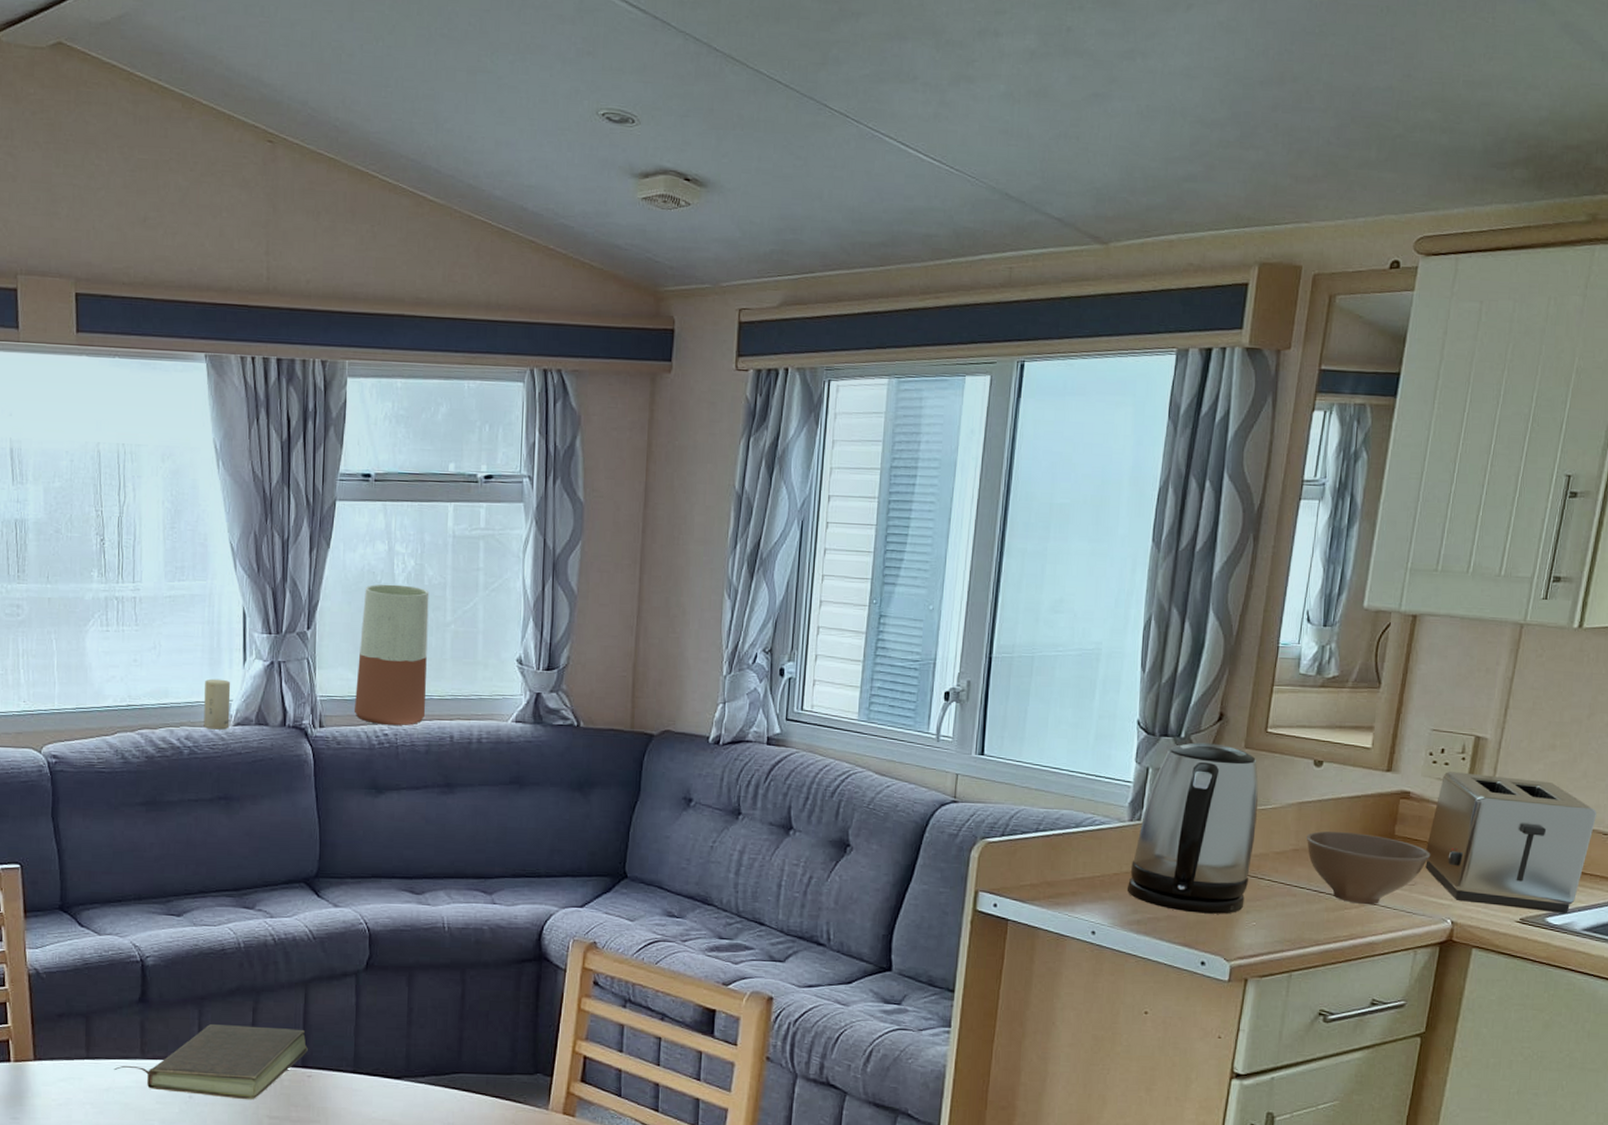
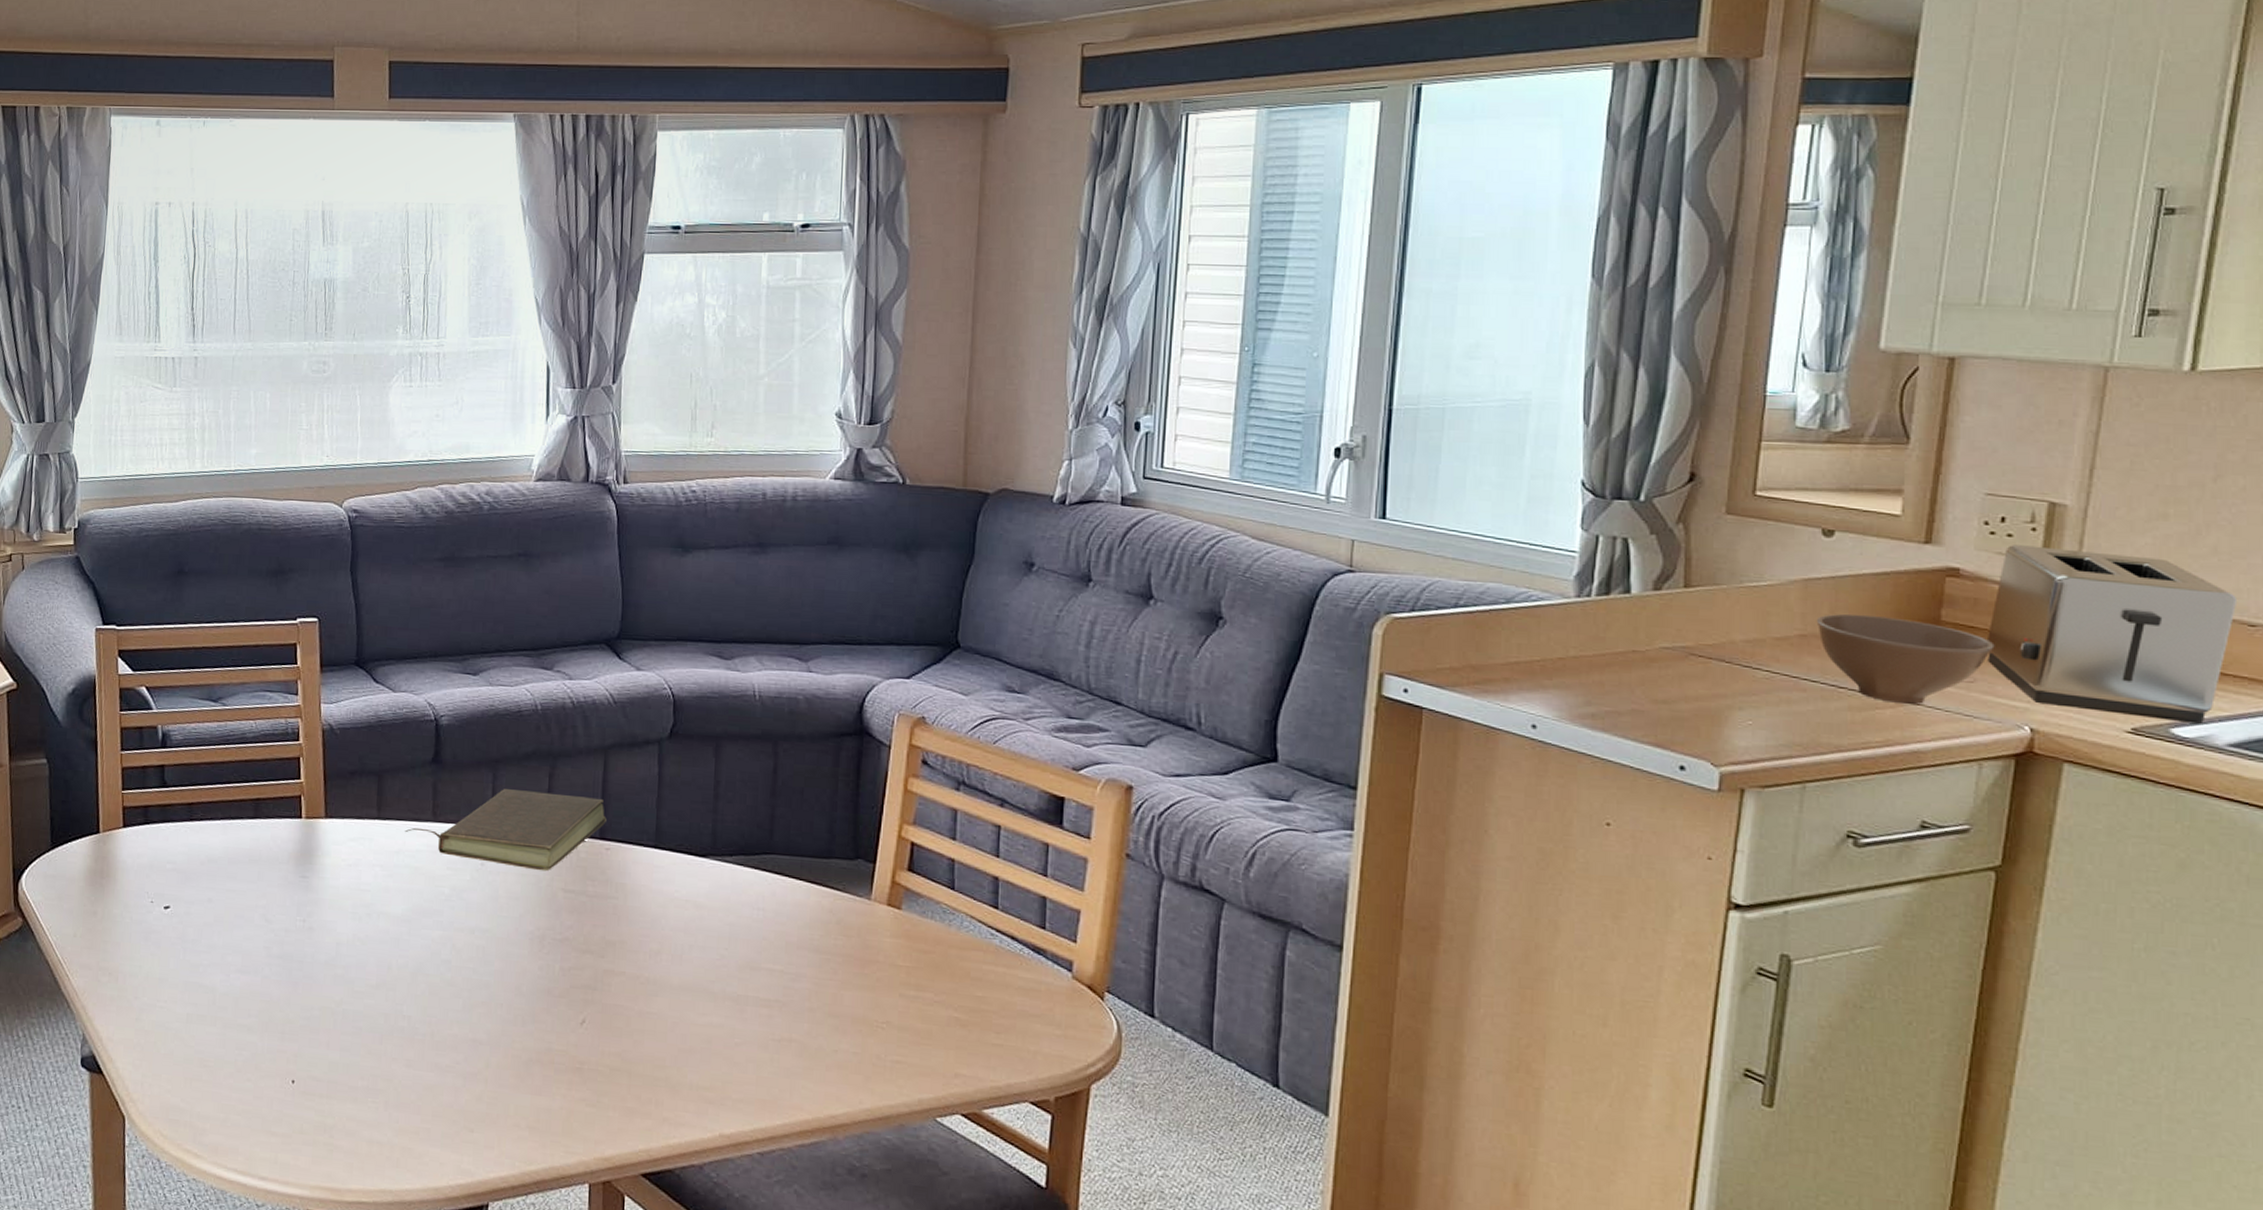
candle: present [203,678,231,730] -> none [504,433,533,485]
vase: present [353,584,429,725] -> none [660,337,741,482]
kettle: present [1126,742,1259,914] -> none [1576,506,1748,710]

